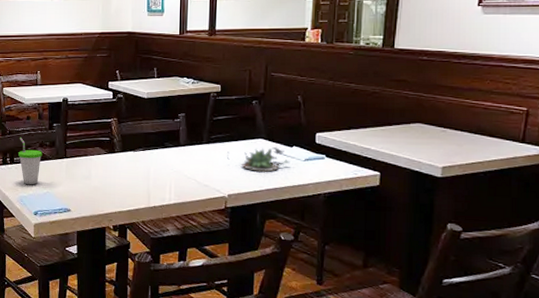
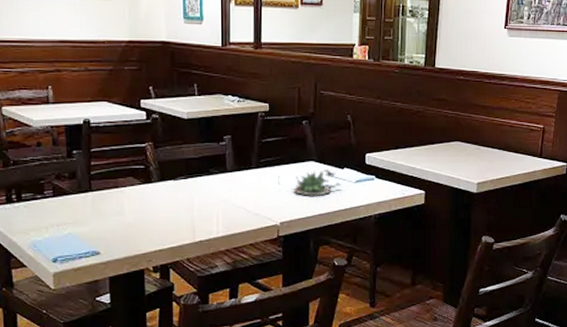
cup: present [18,137,43,185] -> none [28,168,60,227]

